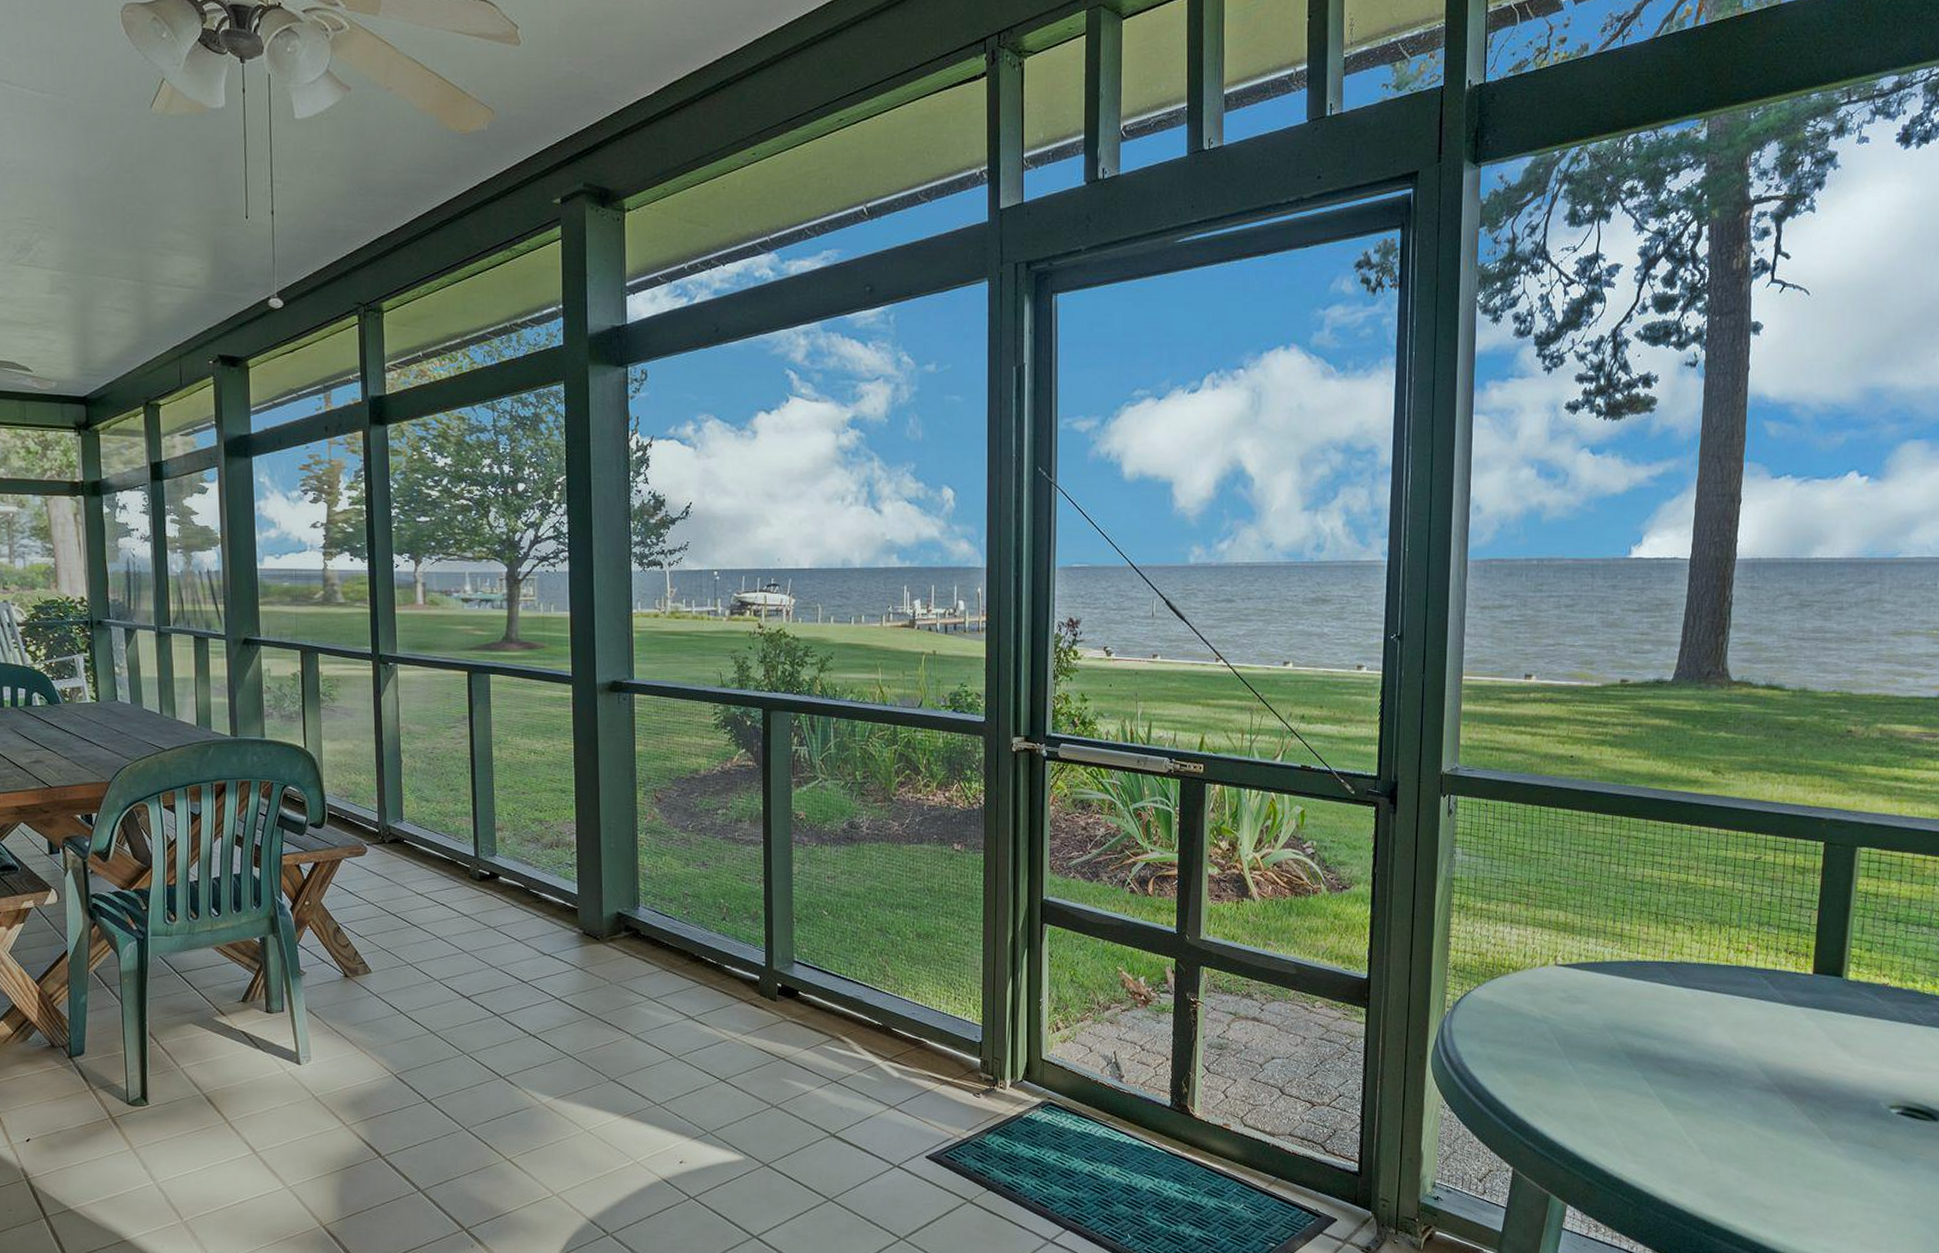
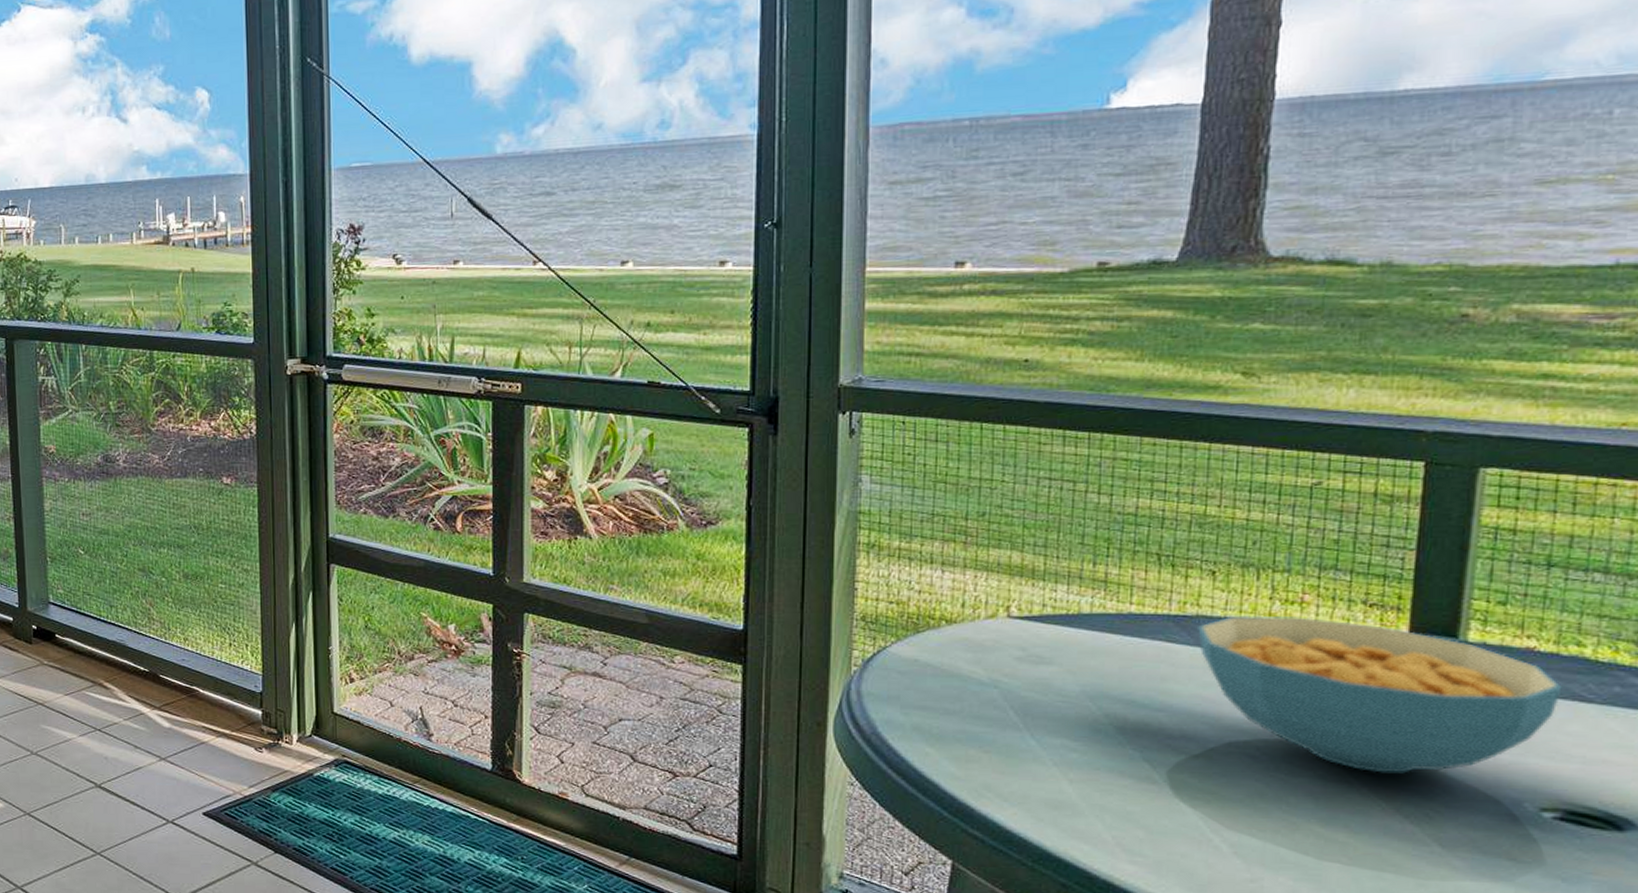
cereal bowl: none [1680,961,1904,1083] -> present [1196,615,1562,774]

